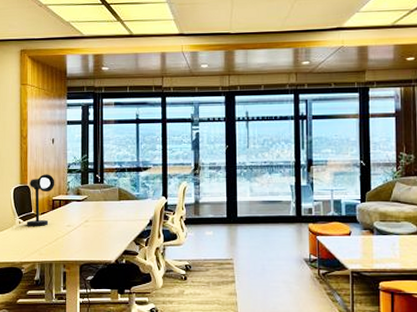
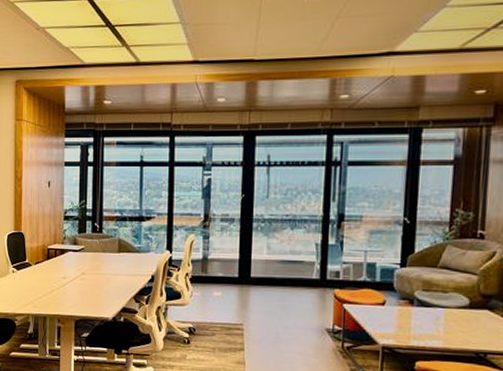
desk lamp: present [27,174,55,227] -> none [21,220,51,277]

